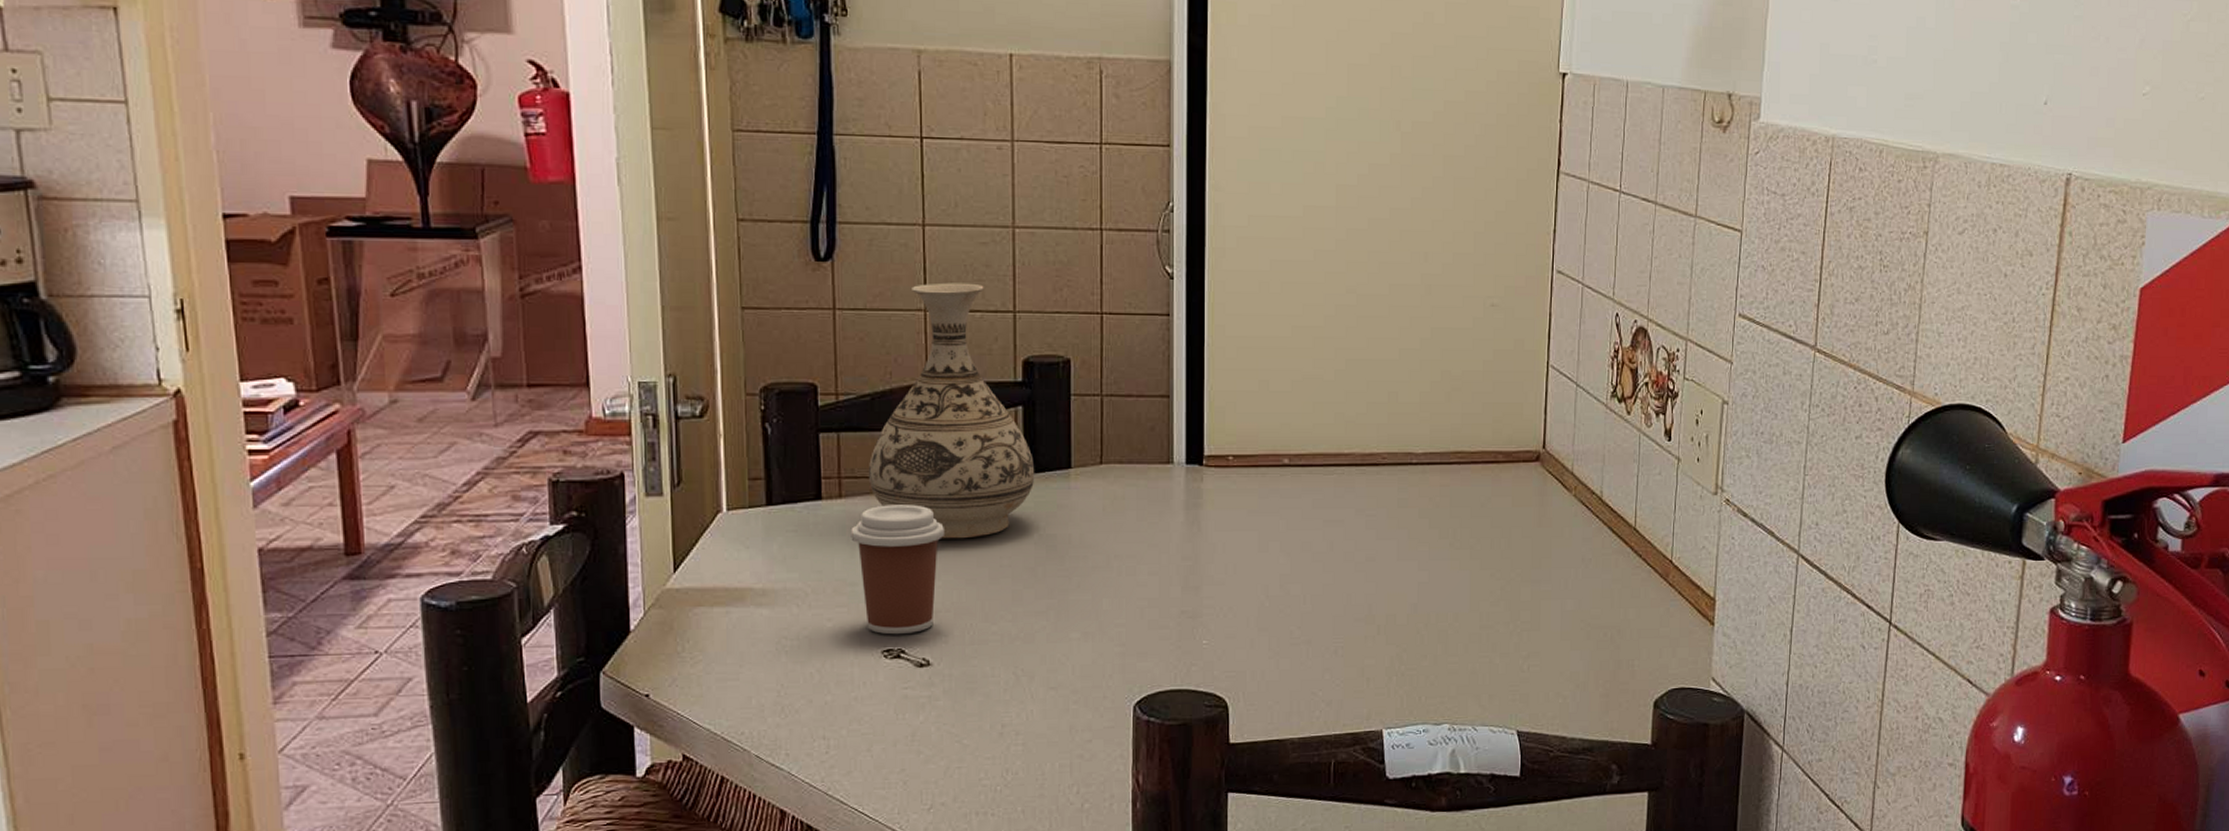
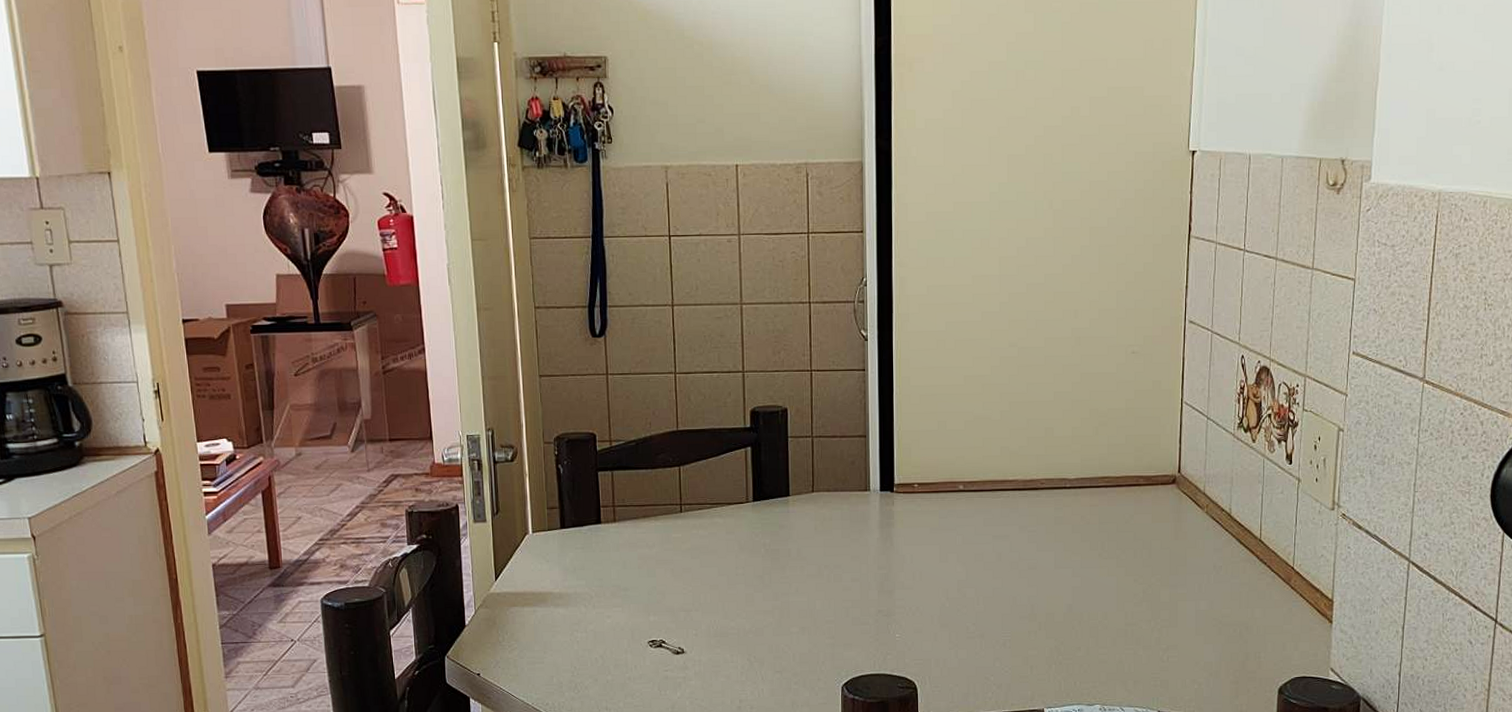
coffee cup: present [851,504,946,635] -> none [623,526,694,629]
vase: present [868,282,1035,539] -> none [635,350,762,554]

